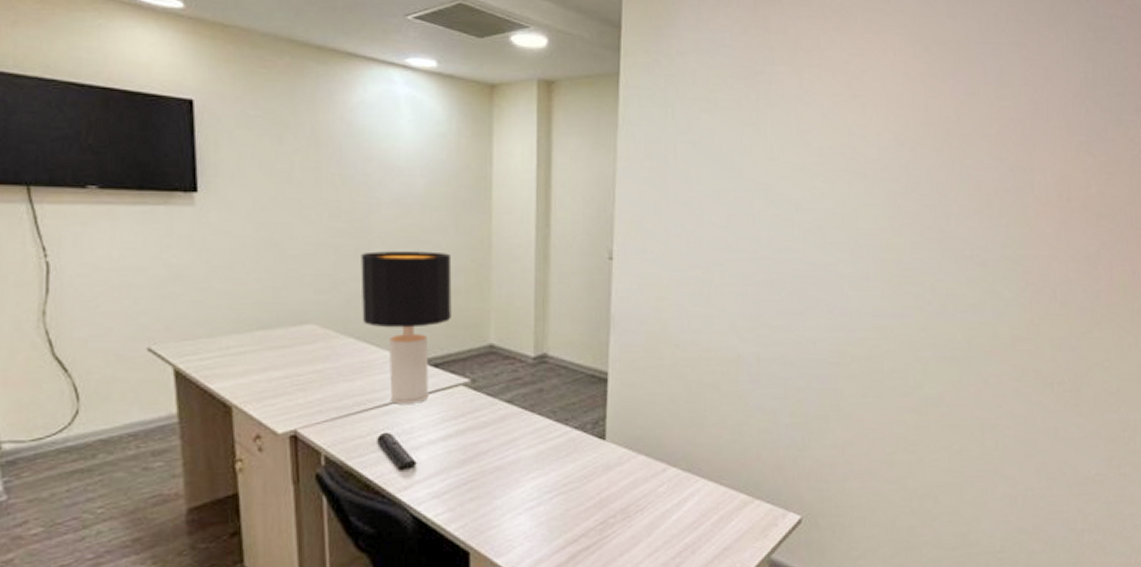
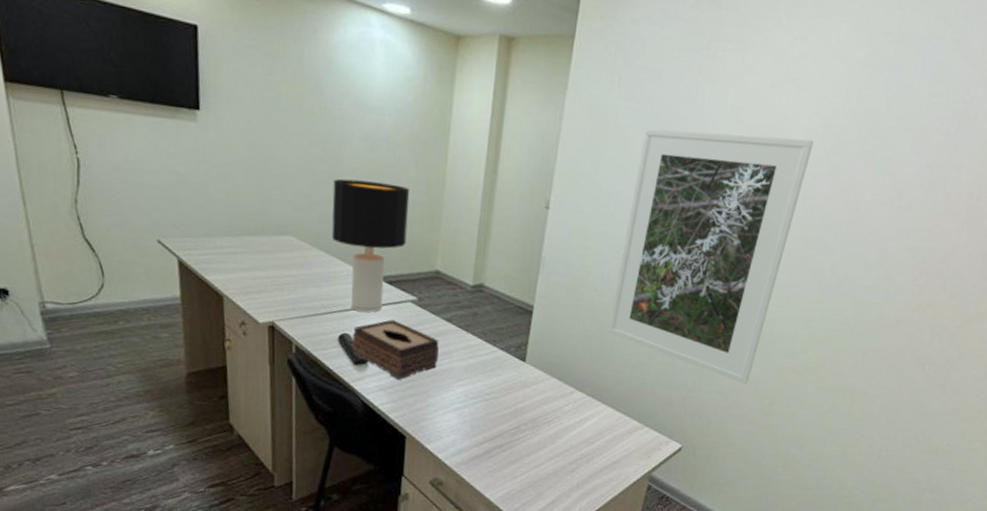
tissue box: none [395,409,501,482] -> present [352,319,439,380]
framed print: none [697,156,889,432] -> present [608,128,814,384]

